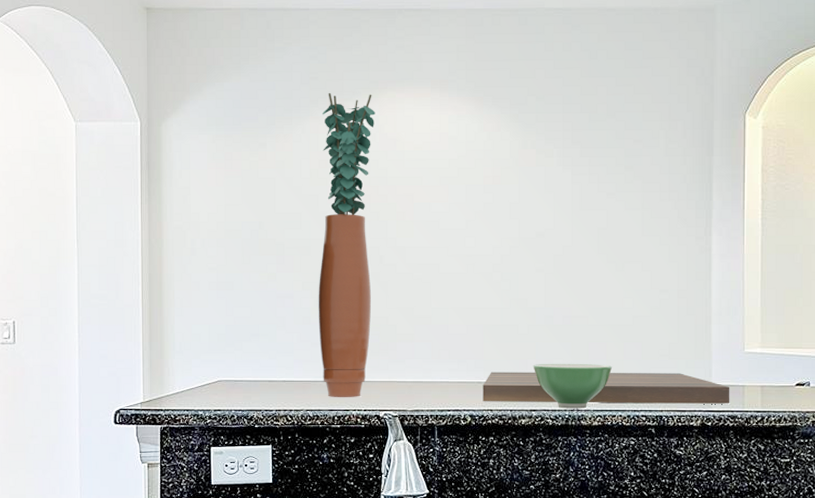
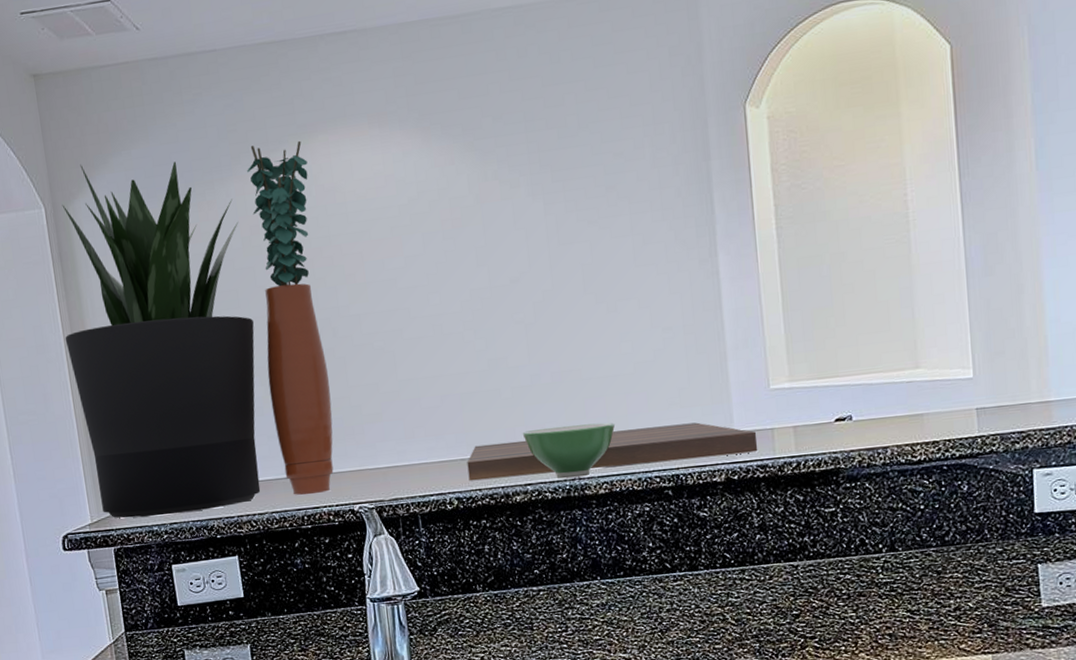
planter: none [142,88,311,402] -> present [62,161,261,519]

